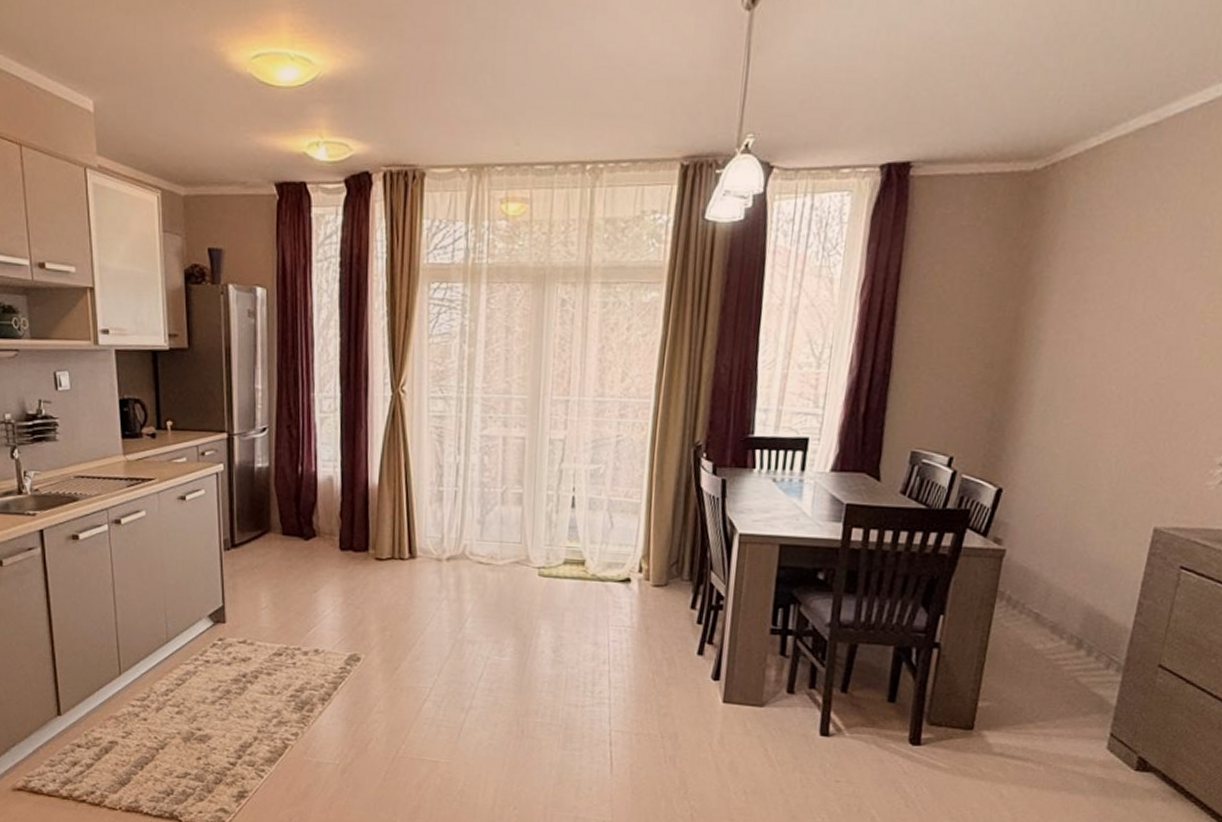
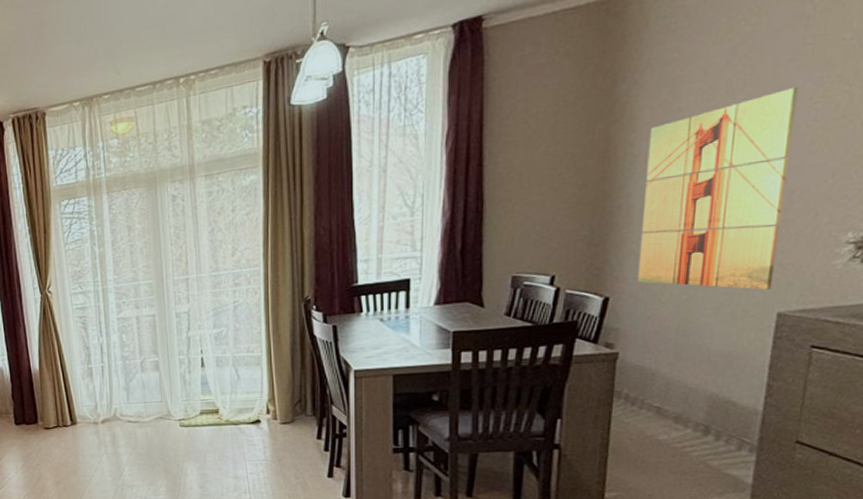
wall art: none [1030,297,1192,503] -> present [637,86,798,290]

